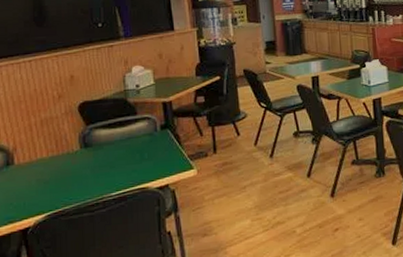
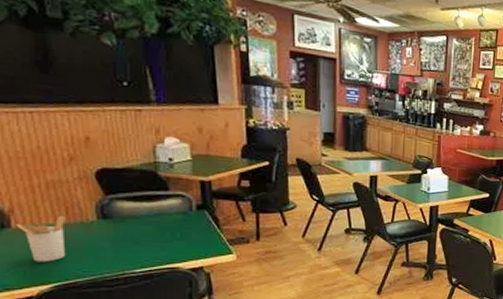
utensil holder: none [18,148,56,194] -> present [16,215,66,262]

